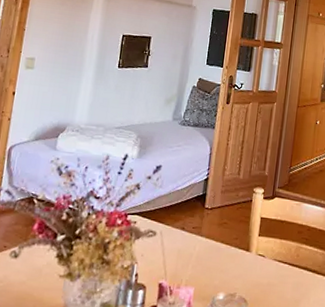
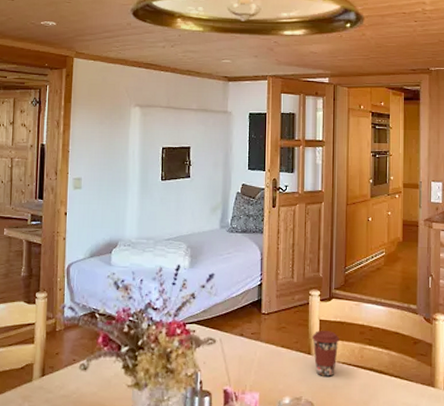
coffee cup: none [252,228,278,274] -> present [312,330,339,377]

